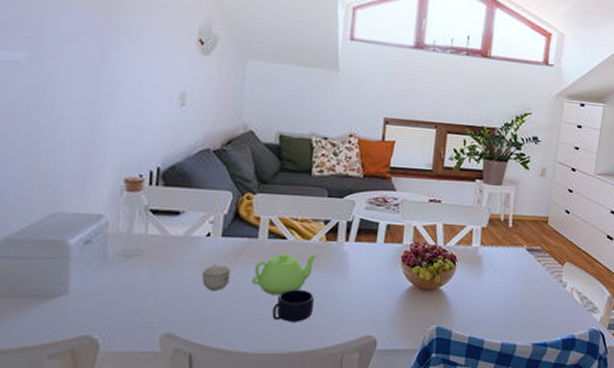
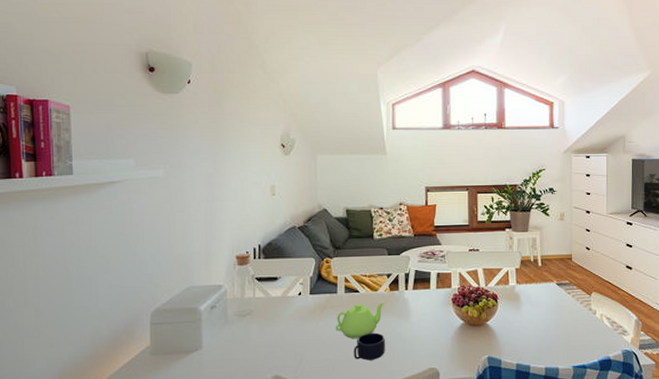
cup: present [202,265,231,290] -> none [298,317,319,338]

